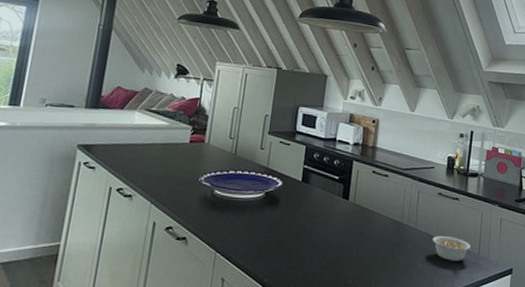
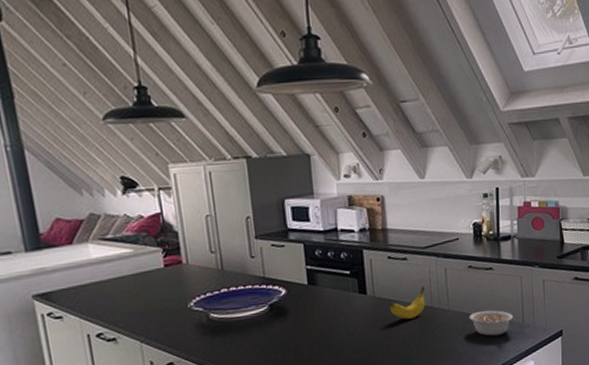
banana: none [365,202,400,230] -> present [389,285,426,320]

